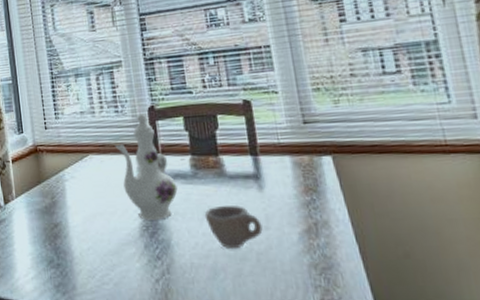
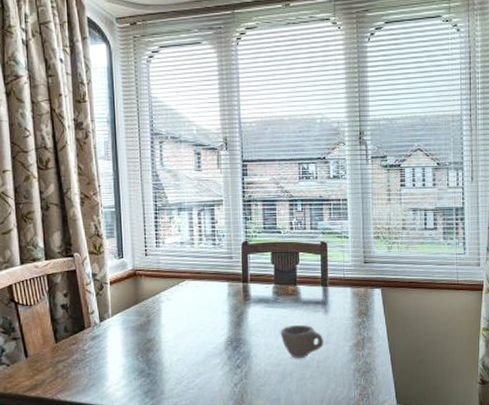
ewer: present [115,113,178,220] -> none [210,247,260,336]

